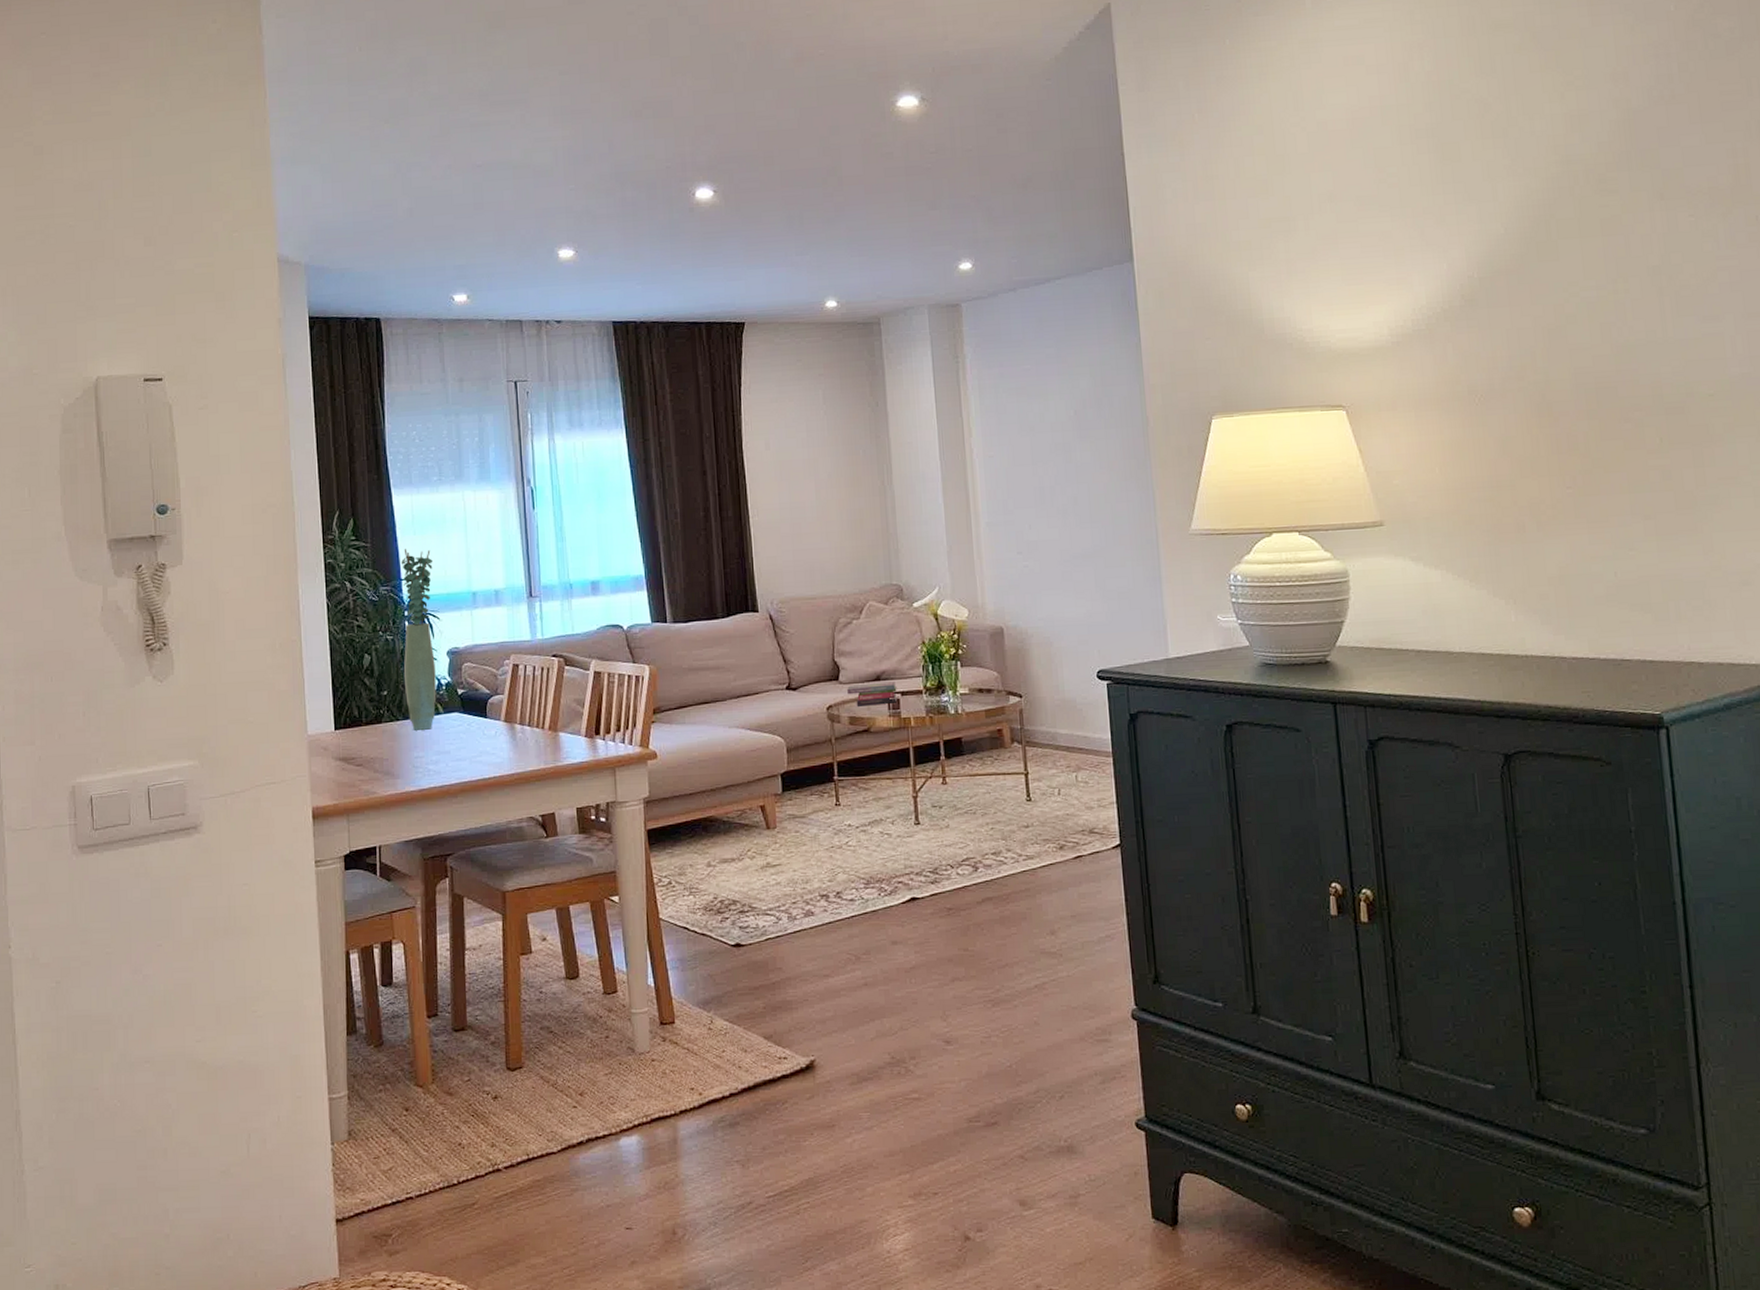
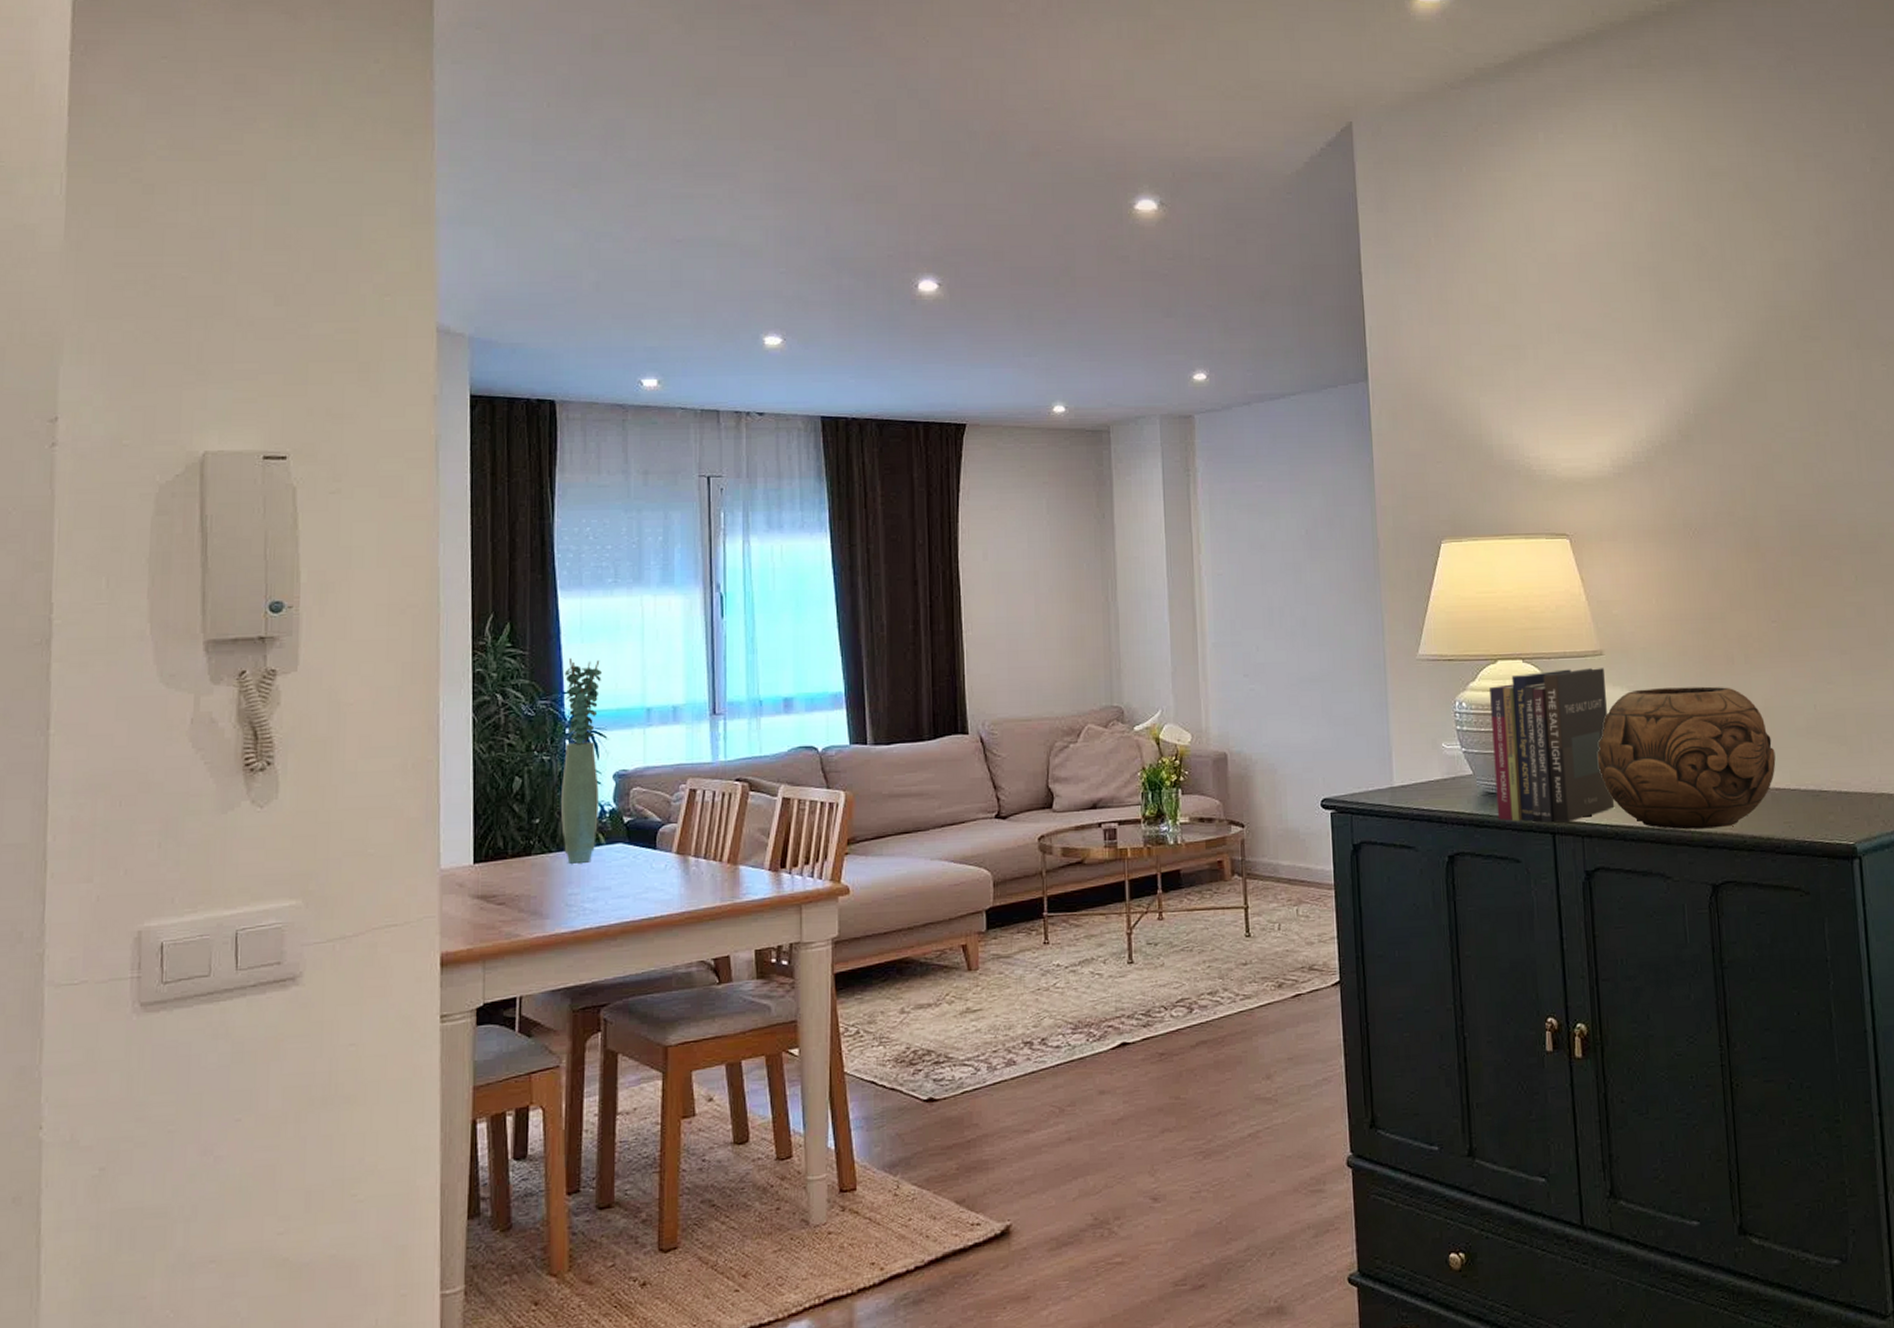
books: present [847,681,898,706] -> none [1061,810,1114,837]
books: none [1265,538,1399,694] -> present [1490,668,1615,824]
decorative bowl: none [1378,555,1573,700] -> present [1597,686,1776,830]

